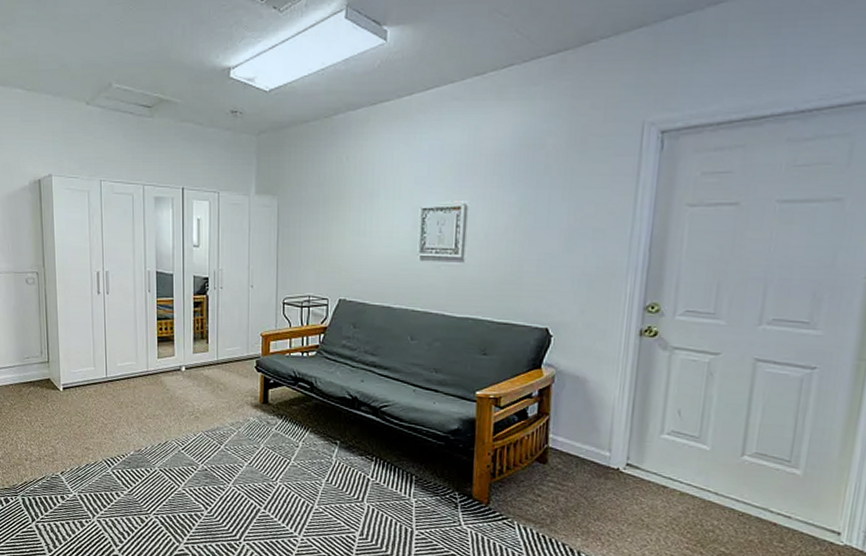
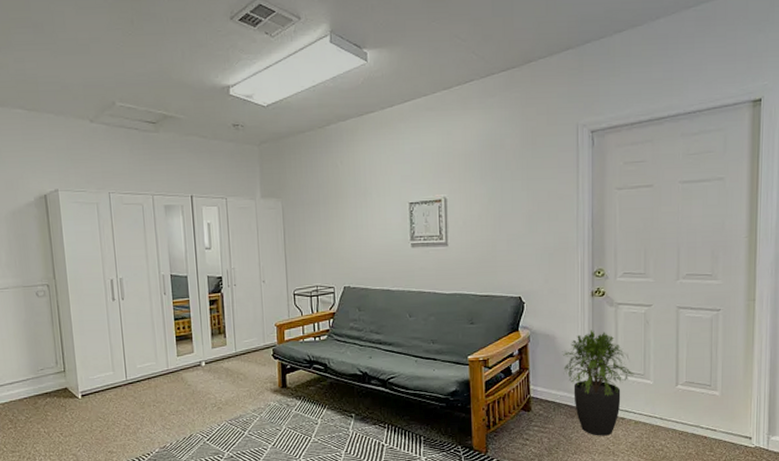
potted plant: none [593,376,687,505] -> present [562,330,635,436]

